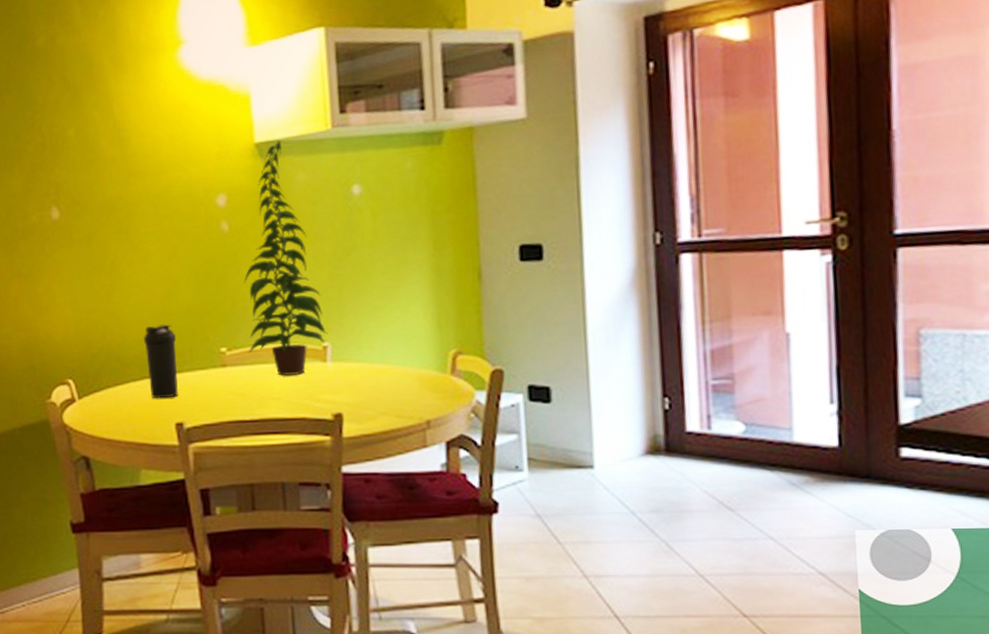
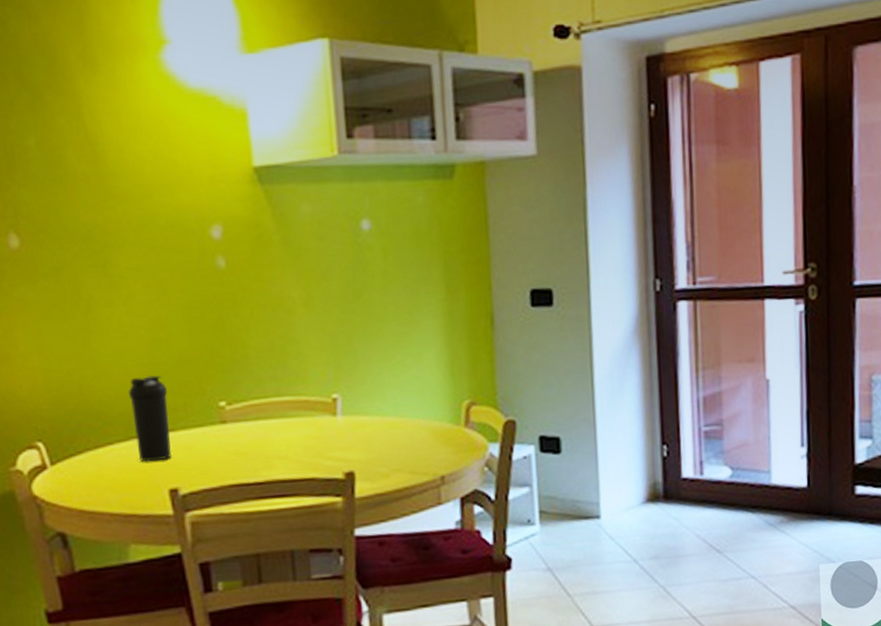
plant: present [243,141,327,376] -> none [243,166,337,432]

